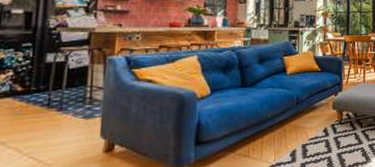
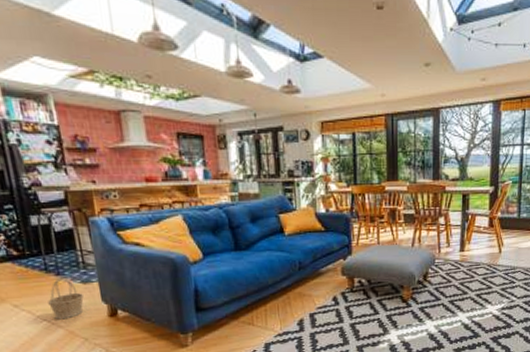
basket: none [40,112,82,157] -> present [48,277,84,320]

